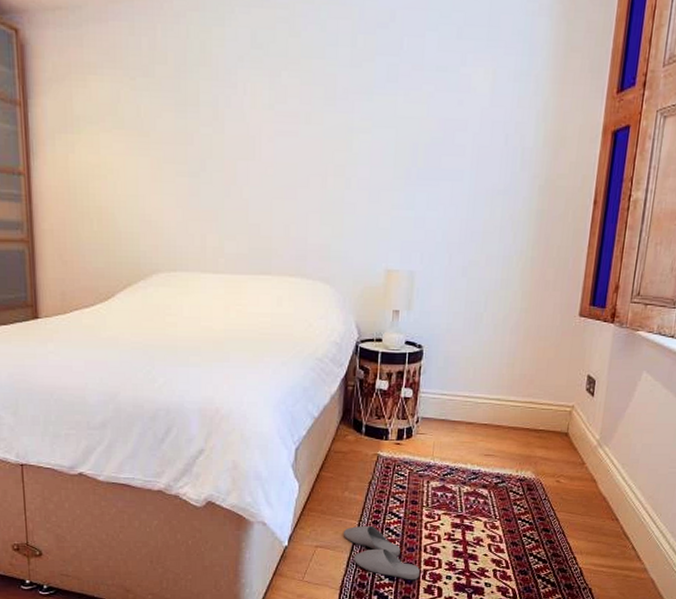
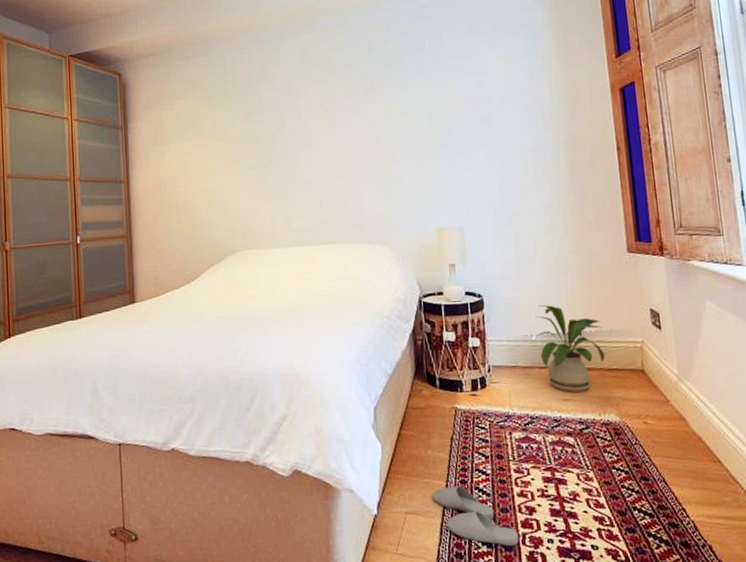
house plant: none [470,361,537,450] -> present [535,304,606,393]

